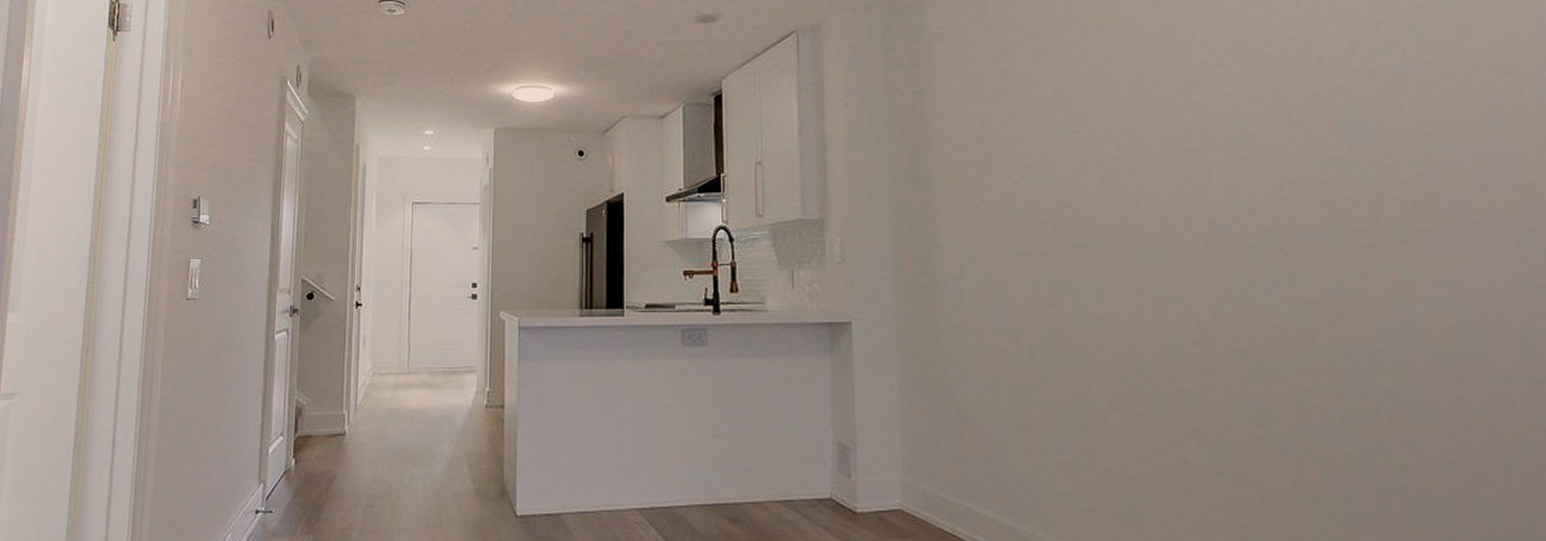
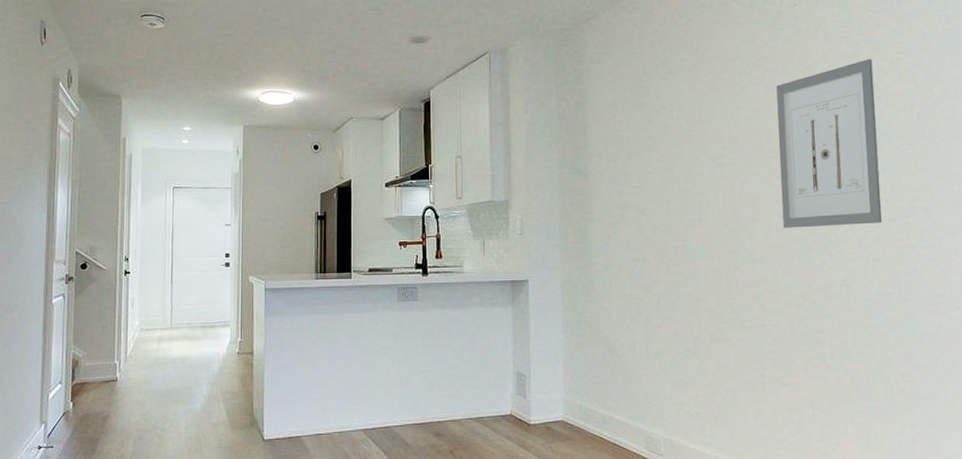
wall art: none [1193,24,1360,257] -> present [776,59,882,228]

